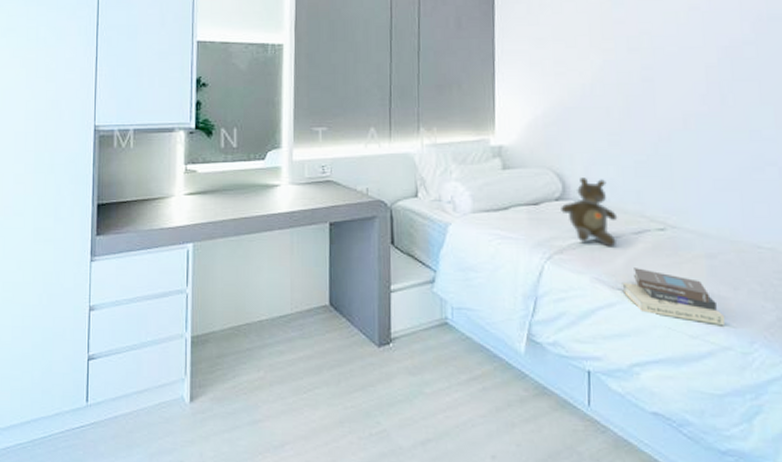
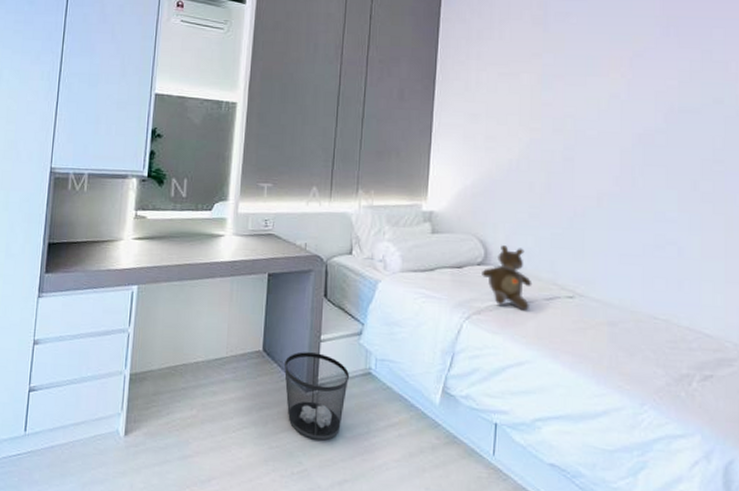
waste bin: none [353,304,425,398] -> present [284,352,350,441]
books: present [622,268,726,326] -> none [531,331,621,388]

